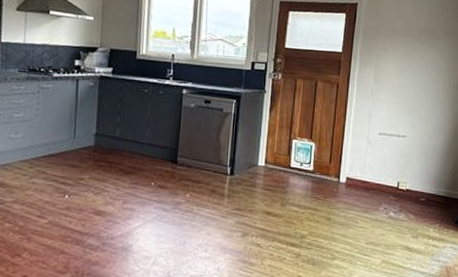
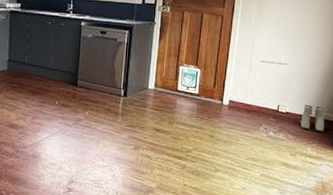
boots: none [422,181,447,211] -> present [300,105,325,132]

